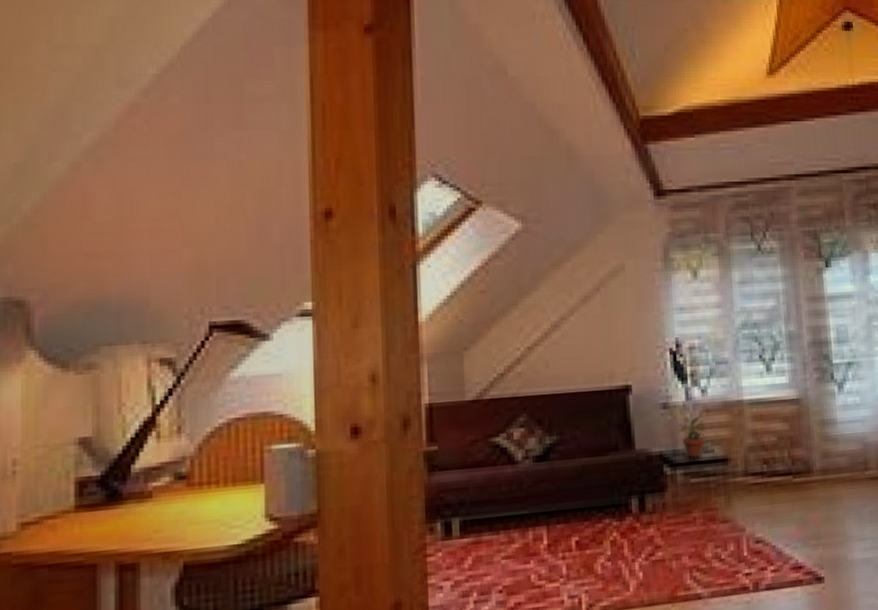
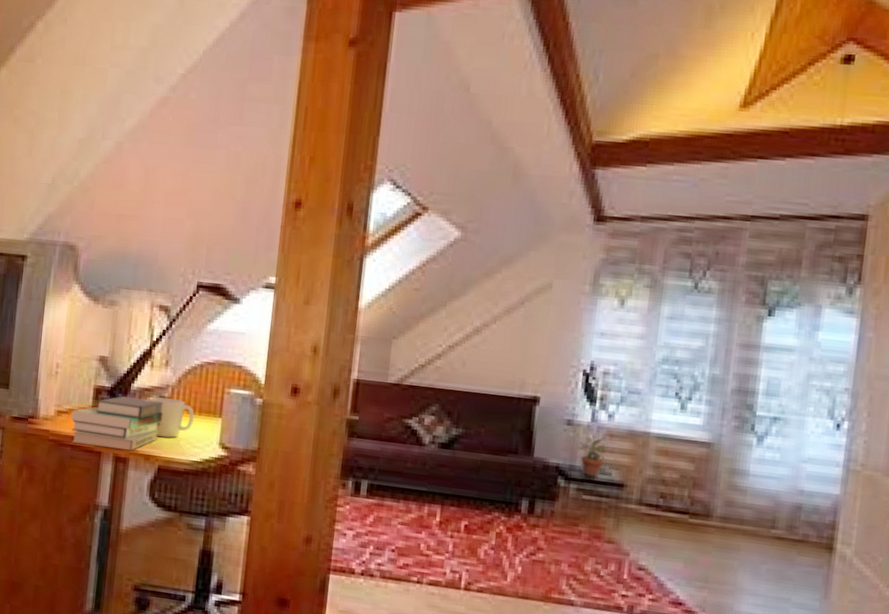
books: none [44,479,182,561] -> present [71,396,163,451]
mug: none [159,472,226,526] -> present [149,397,194,438]

